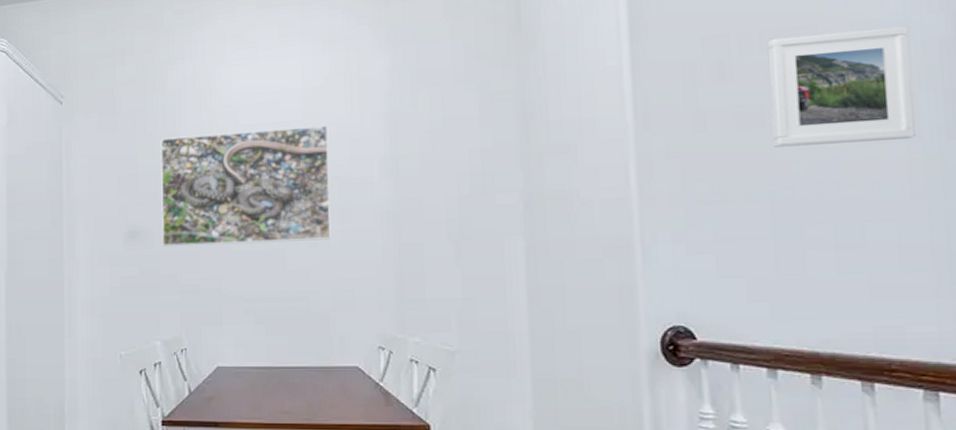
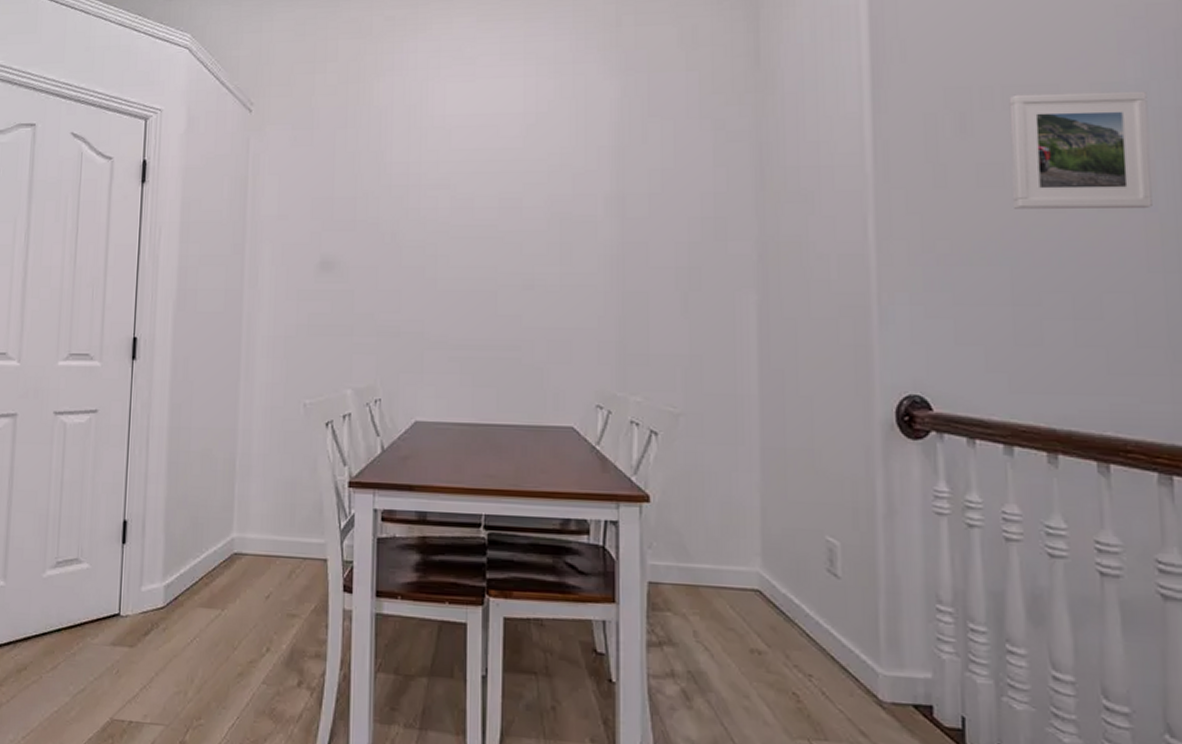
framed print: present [160,125,331,246] -> none [359,156,549,283]

